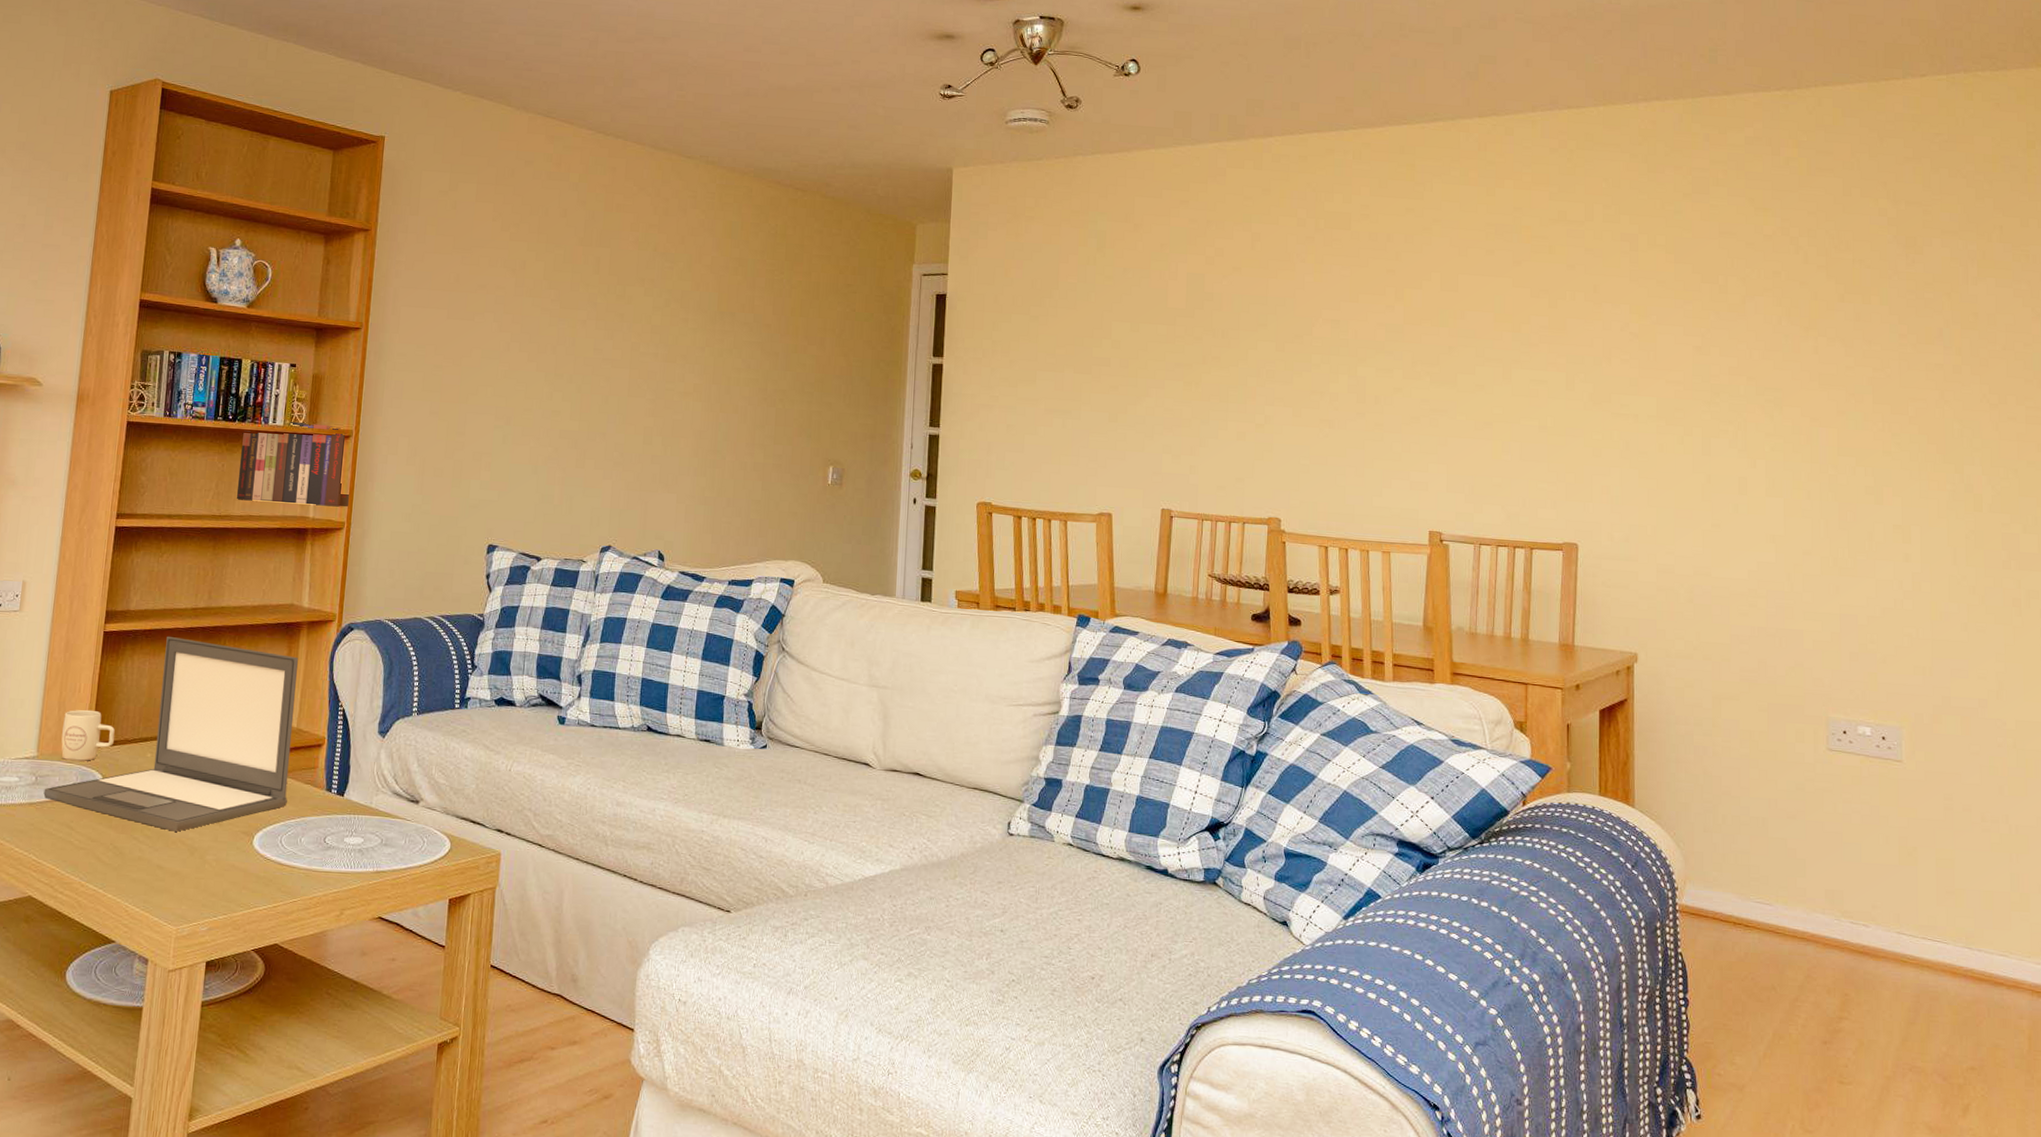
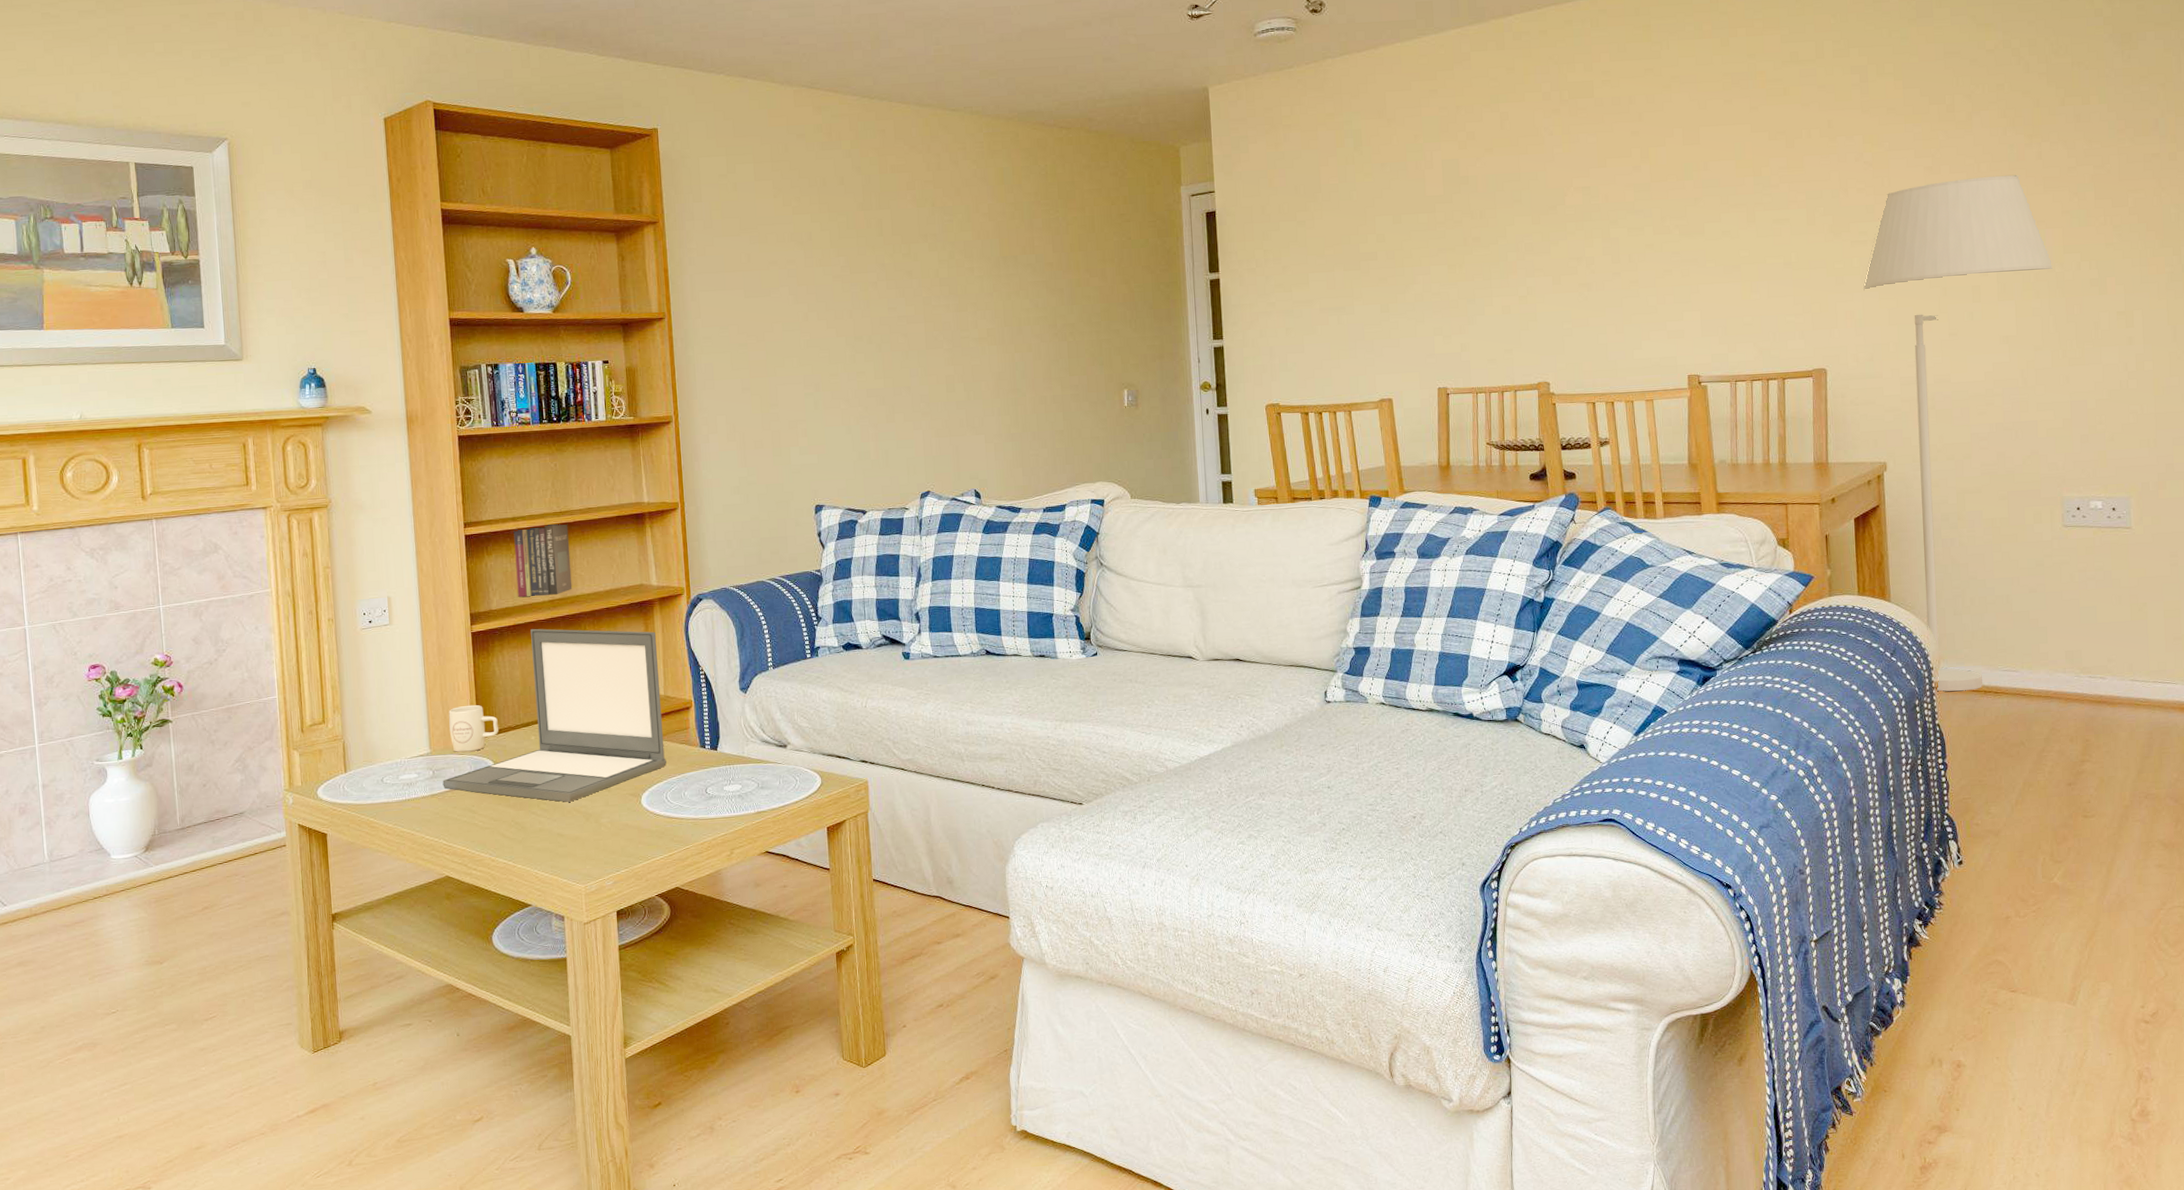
books: none [160,527,226,604] -> present [513,522,573,597]
books: present [237,422,350,507] -> none [569,414,680,495]
floor lamp: none [1622,363,1825,920] -> present [1863,175,2052,692]

